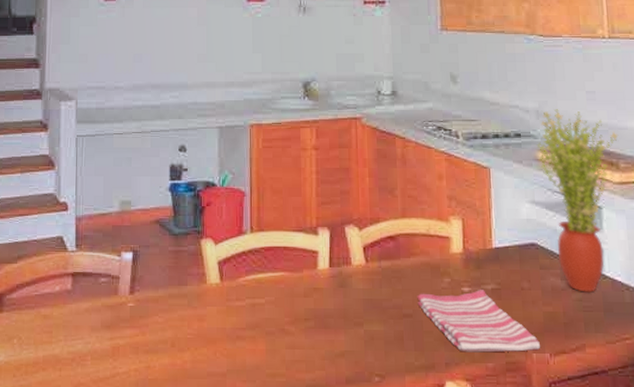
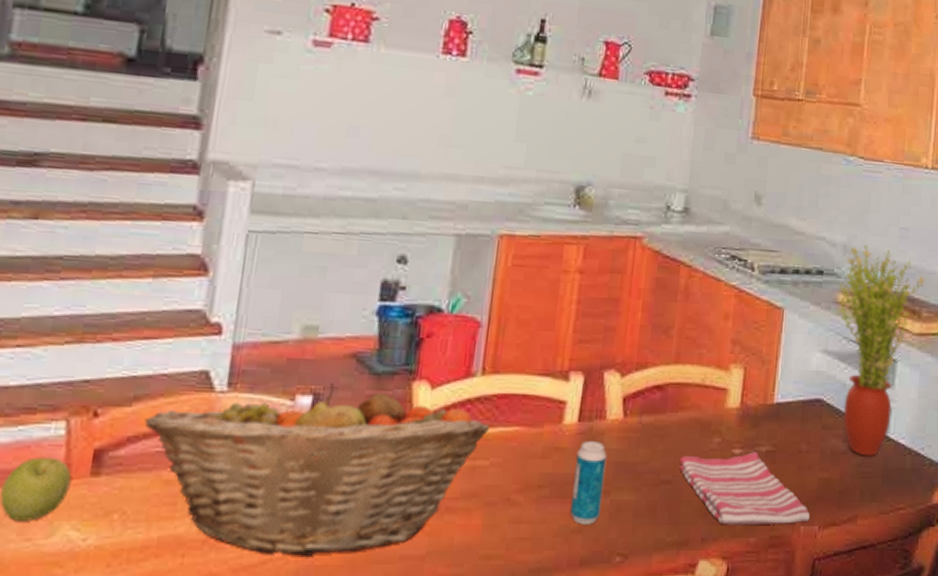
fruit basket: none [26,243,262,372] -> present [144,383,490,556]
beverage can: none [332,283,358,350] -> present [570,441,607,525]

